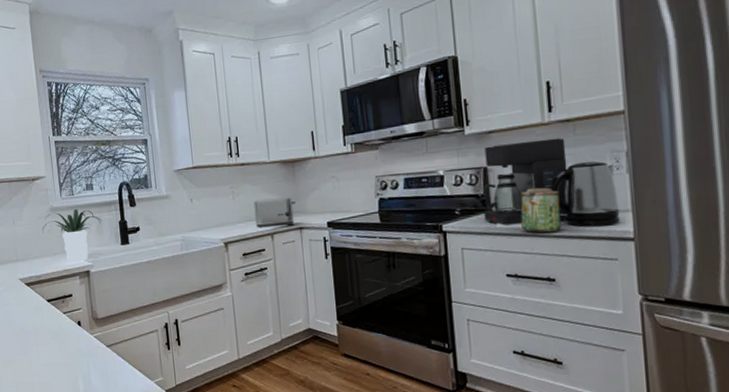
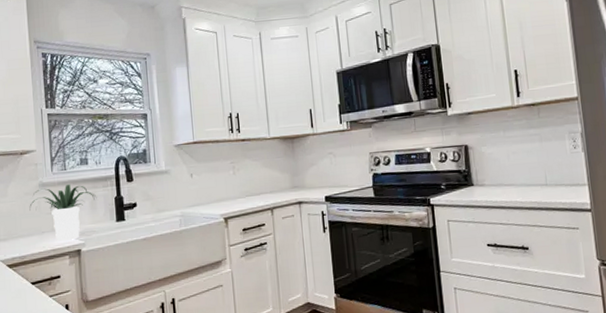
toaster: present [253,197,295,228] -> none [254,172,294,203]
coffee maker: present [483,137,568,226] -> none [465,119,536,199]
canister: present [520,187,562,233] -> none [496,163,532,205]
kettle: present [549,160,621,227] -> none [520,140,580,199]

